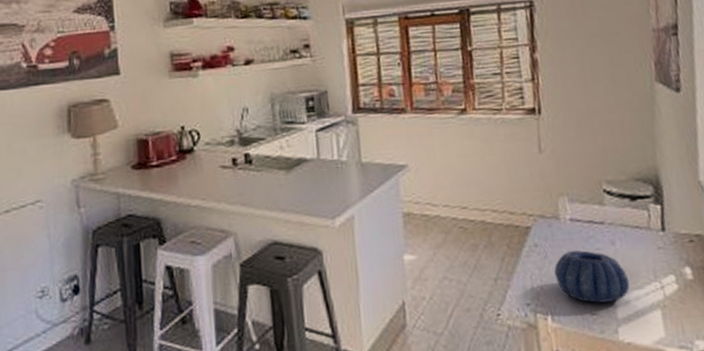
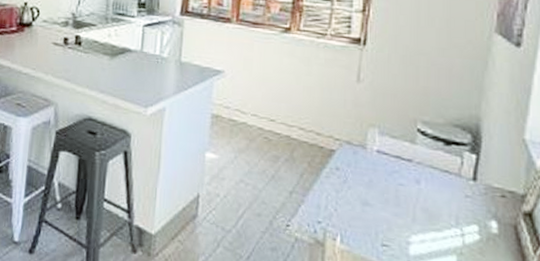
decorative bowl: present [554,250,630,303] -> none [351,180,428,238]

